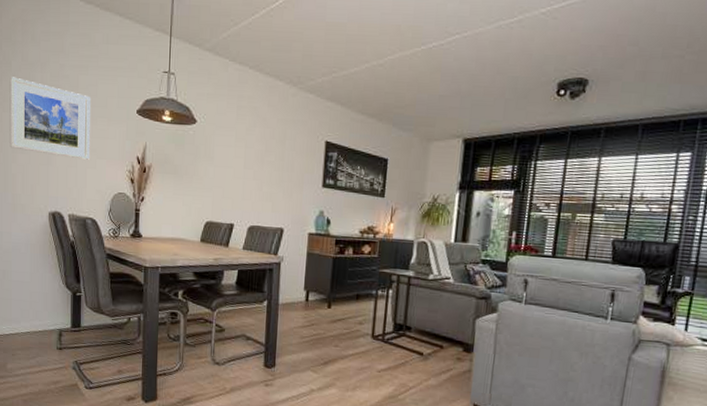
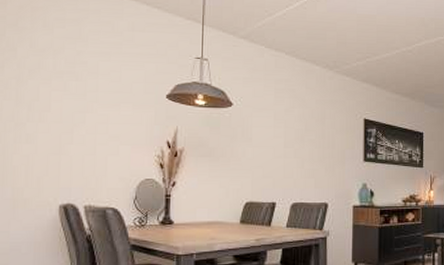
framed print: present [9,77,90,160] -> none [11,63,113,147]

